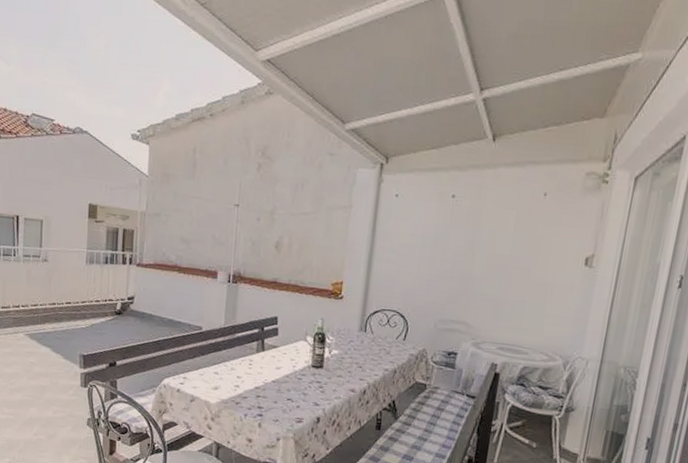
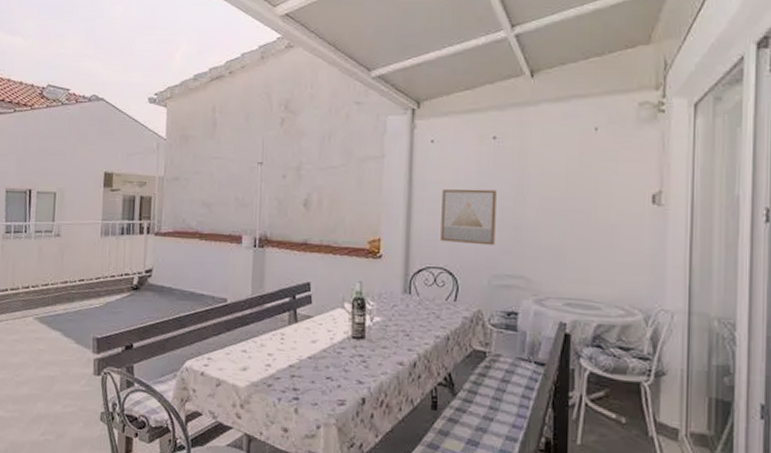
wall art: none [396,241,450,294] -> present [440,189,497,246]

